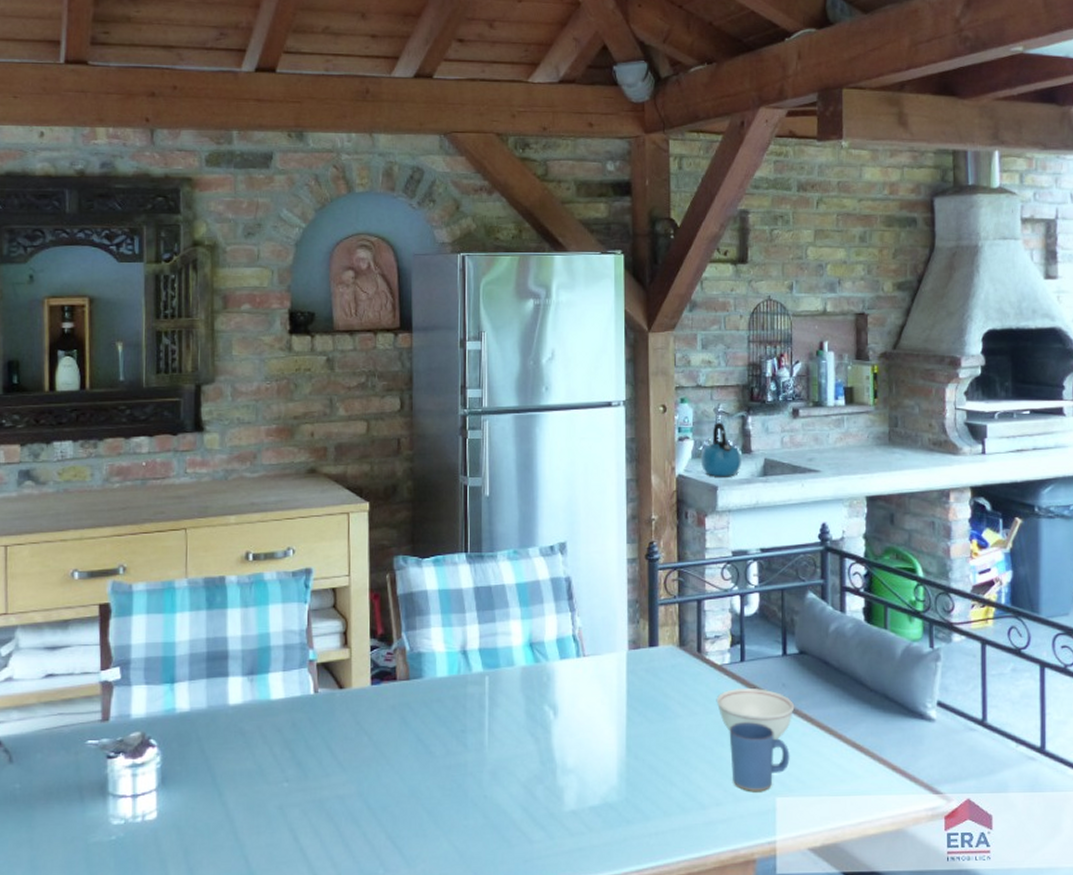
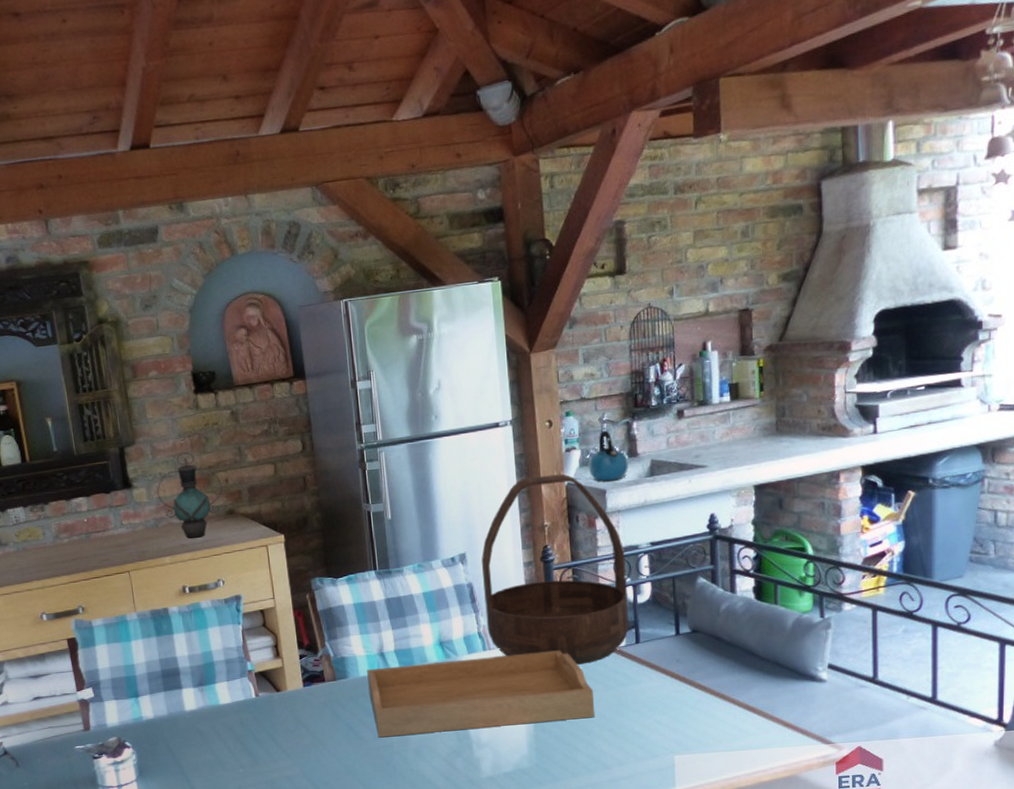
lantern: none [232,398,307,496] -> present [157,452,223,538]
serving tray: none [445,663,694,754] -> present [367,650,595,738]
basket: none [582,464,734,682] -> present [481,474,629,665]
bowl: present [716,687,795,739] -> none [614,665,689,708]
mug: present [729,722,790,791] -> none [628,694,686,752]

